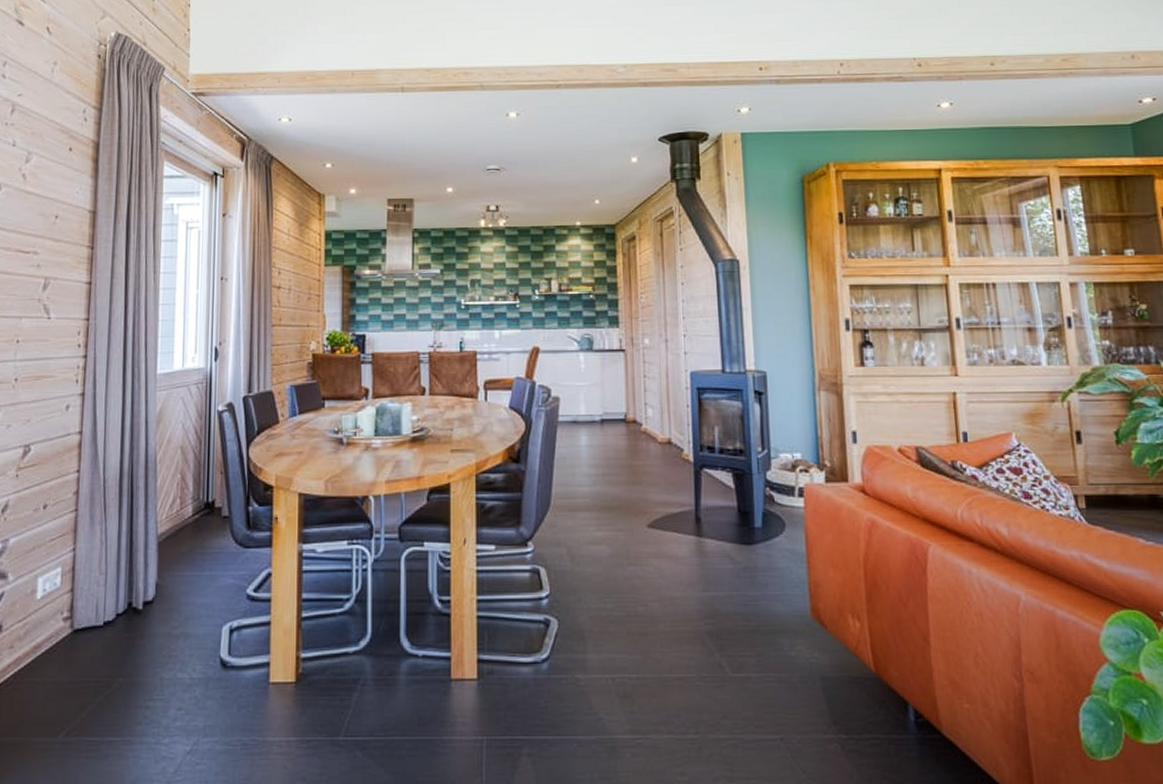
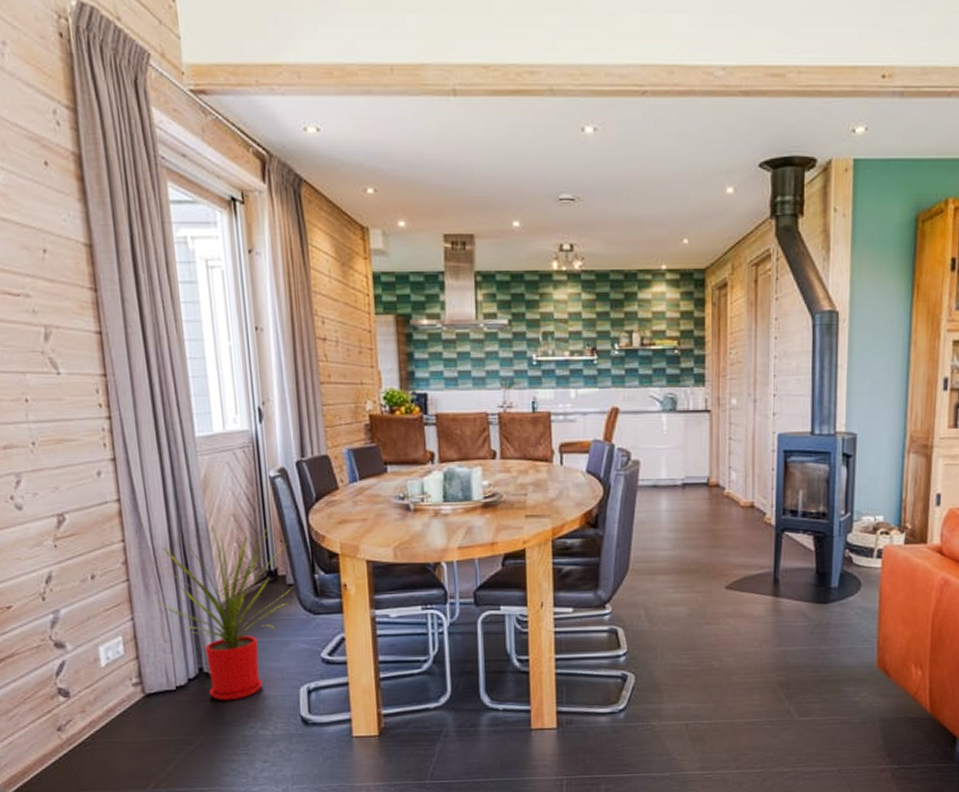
house plant: none [95,455,228,639] -> present [145,523,294,701]

